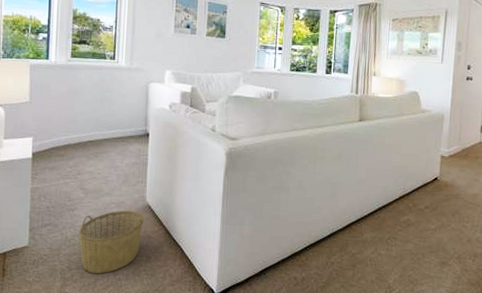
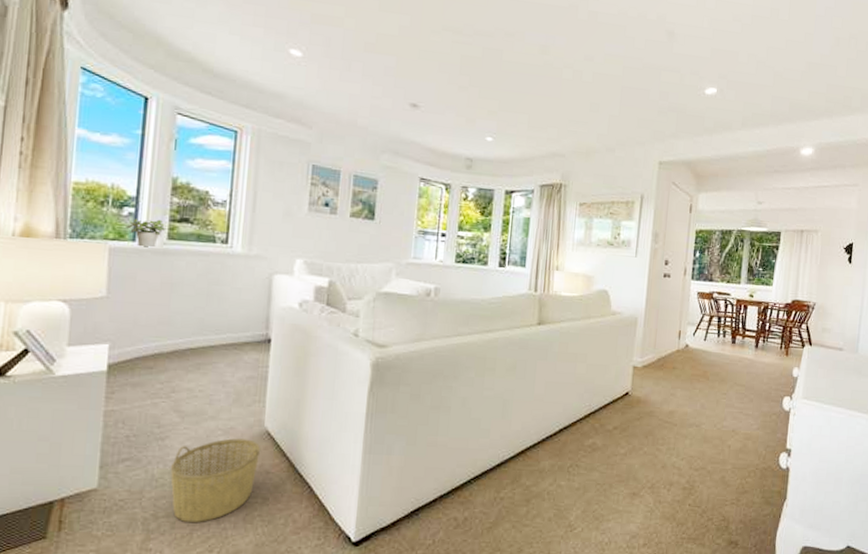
potted plant: none [41,42,70,64] -> present [126,219,166,248]

